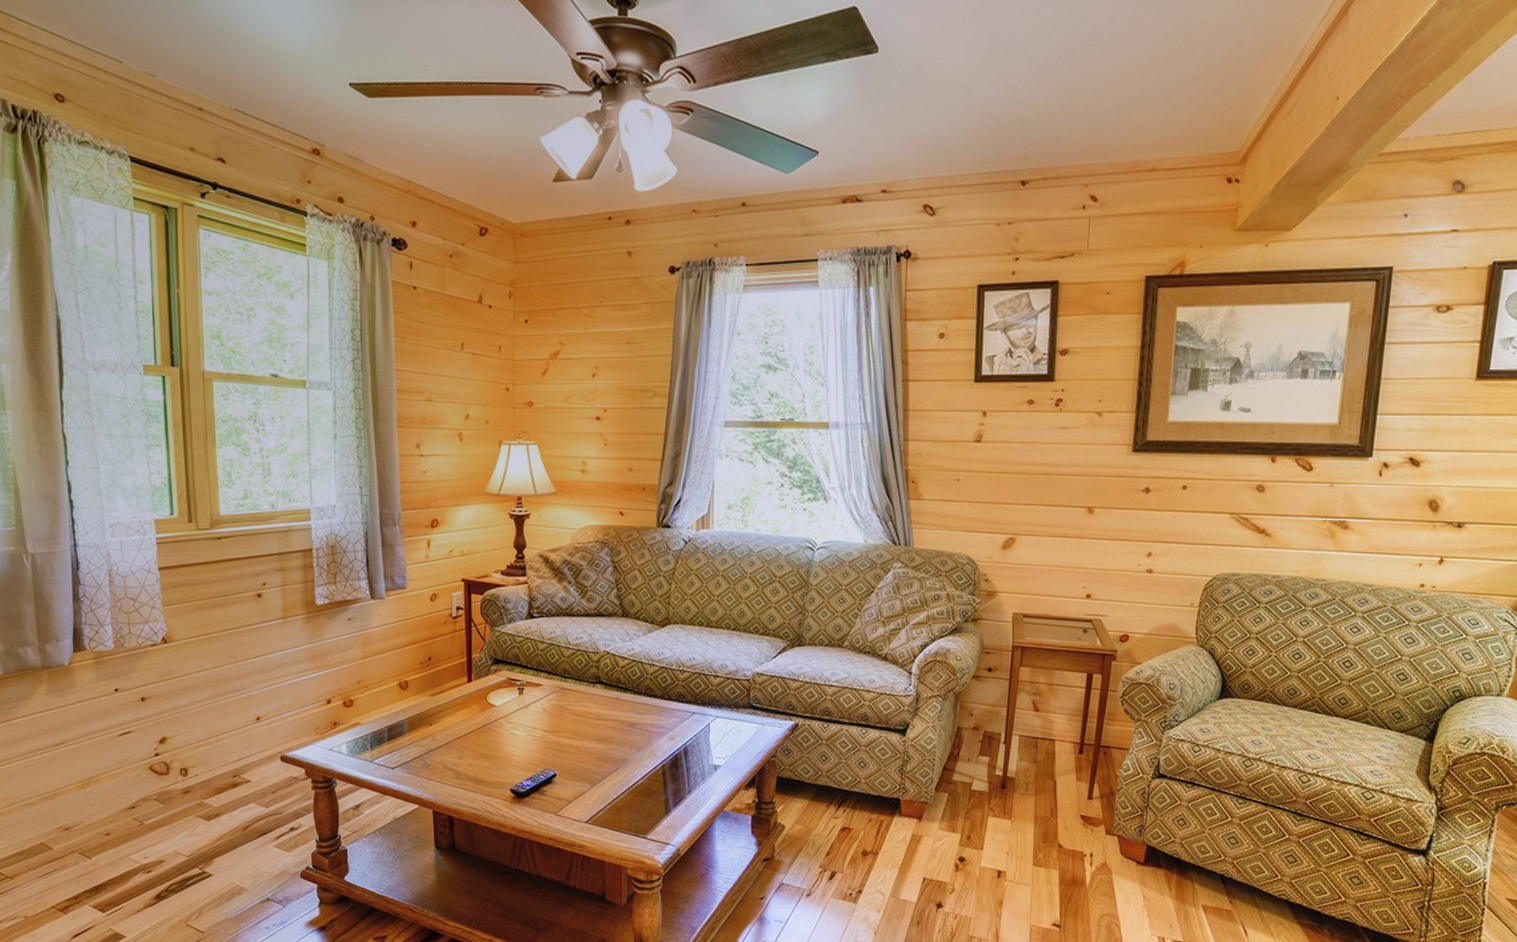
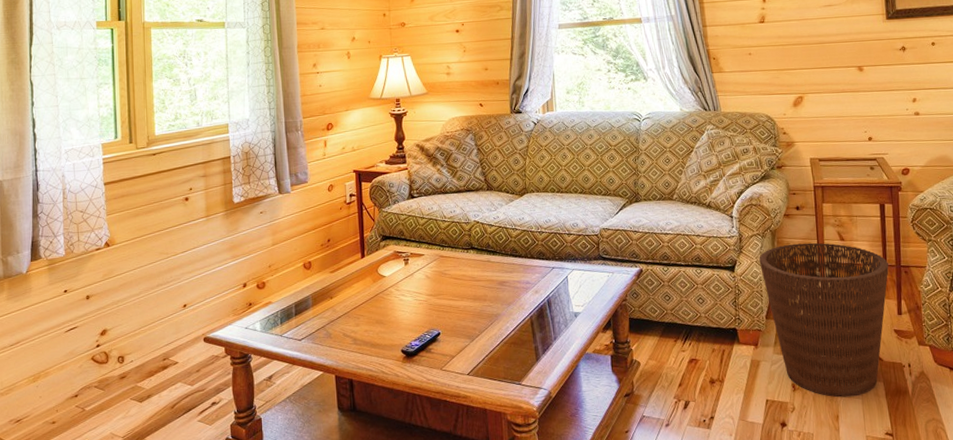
basket: none [936,710,1087,883] -> present [759,242,889,397]

